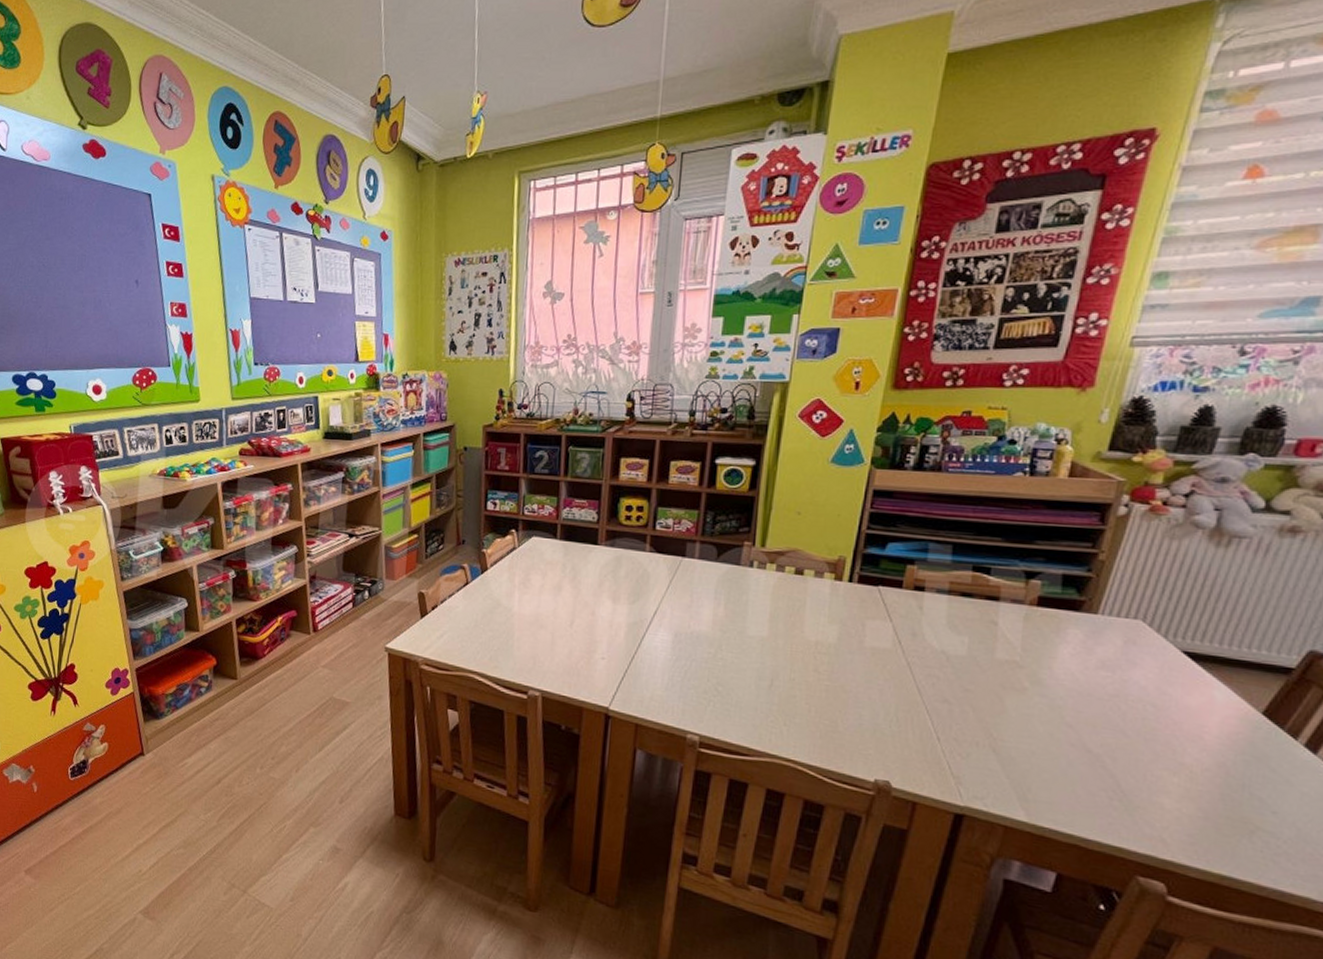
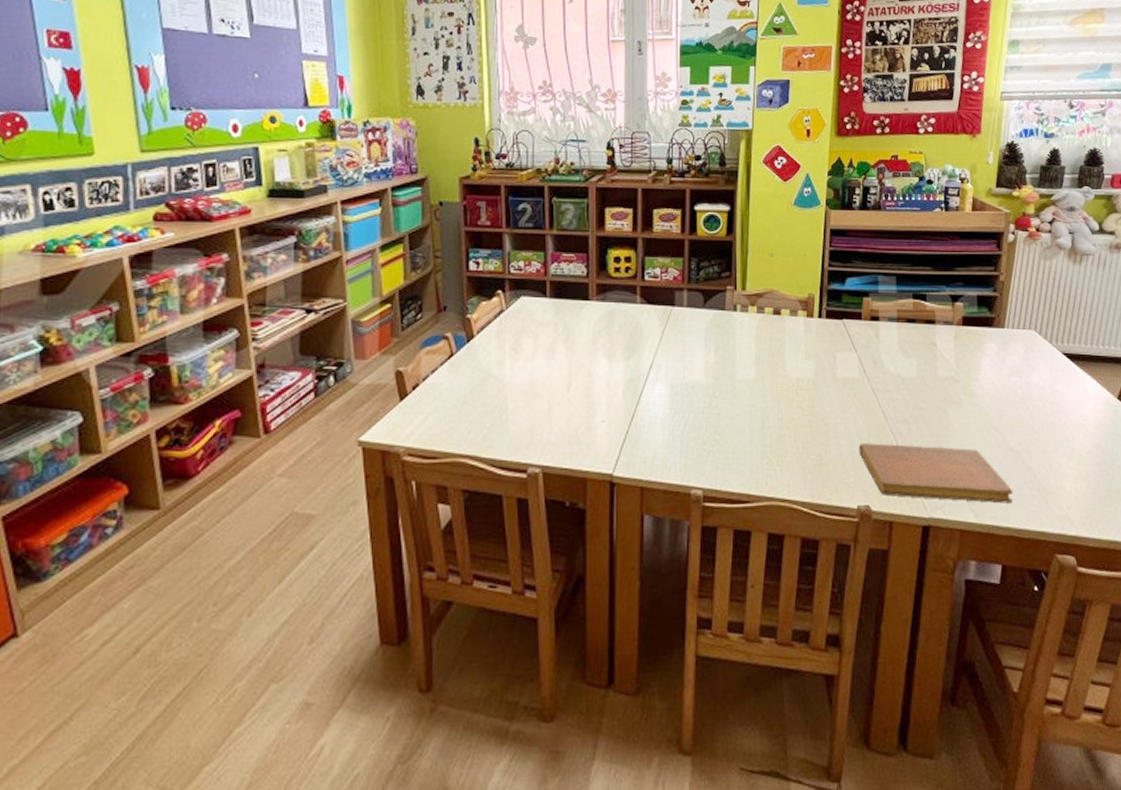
notebook: none [882,717,1085,809] -> present [859,443,1013,504]

